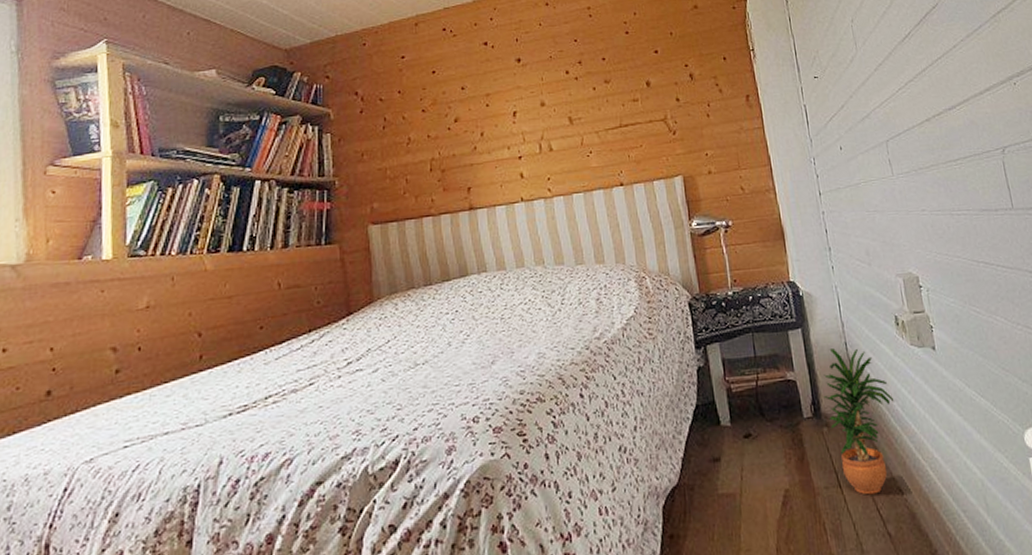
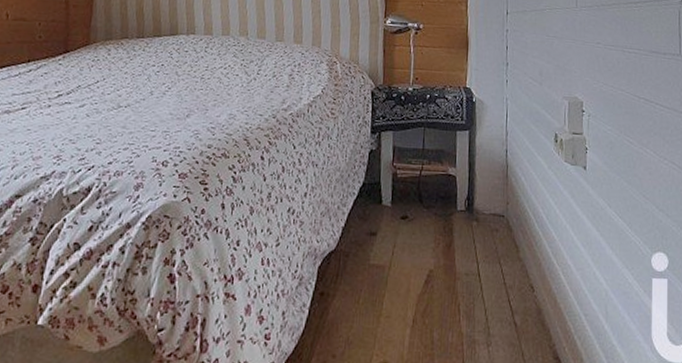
potted plant: present [823,349,895,495] -> none [478,153,541,287]

